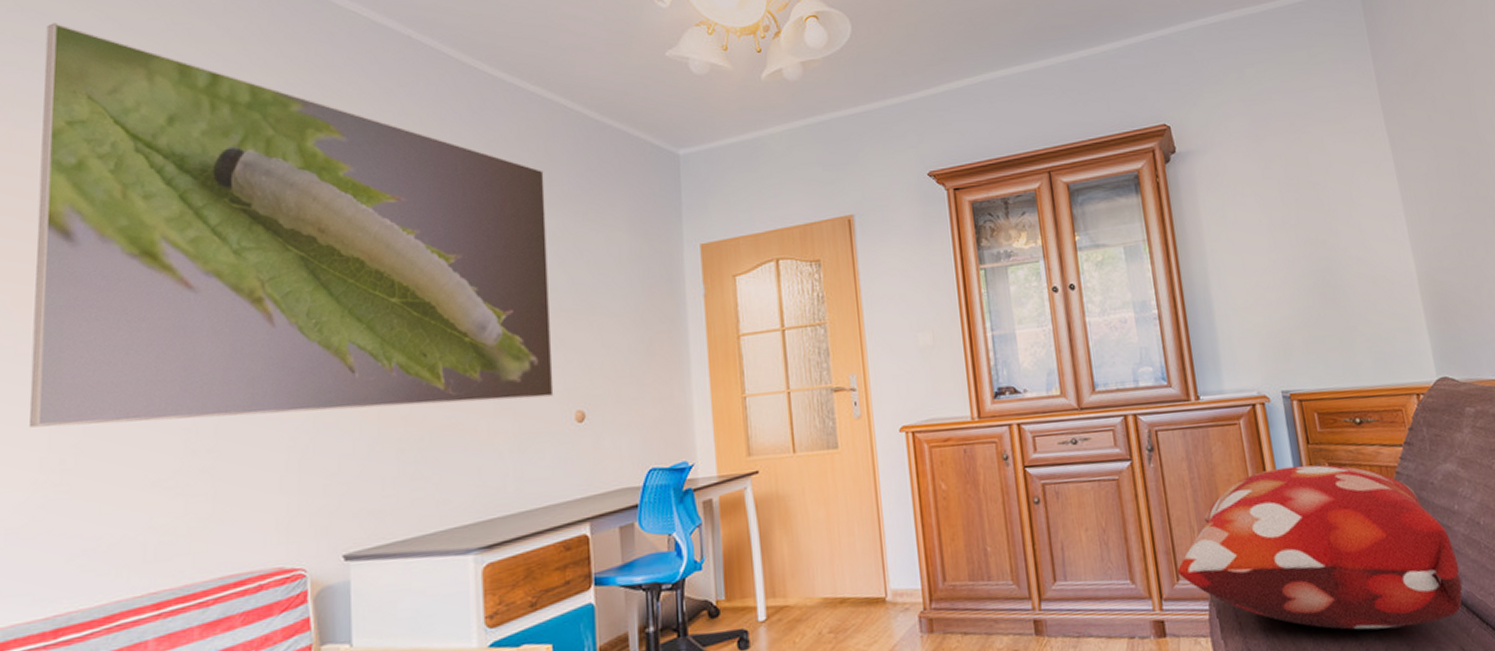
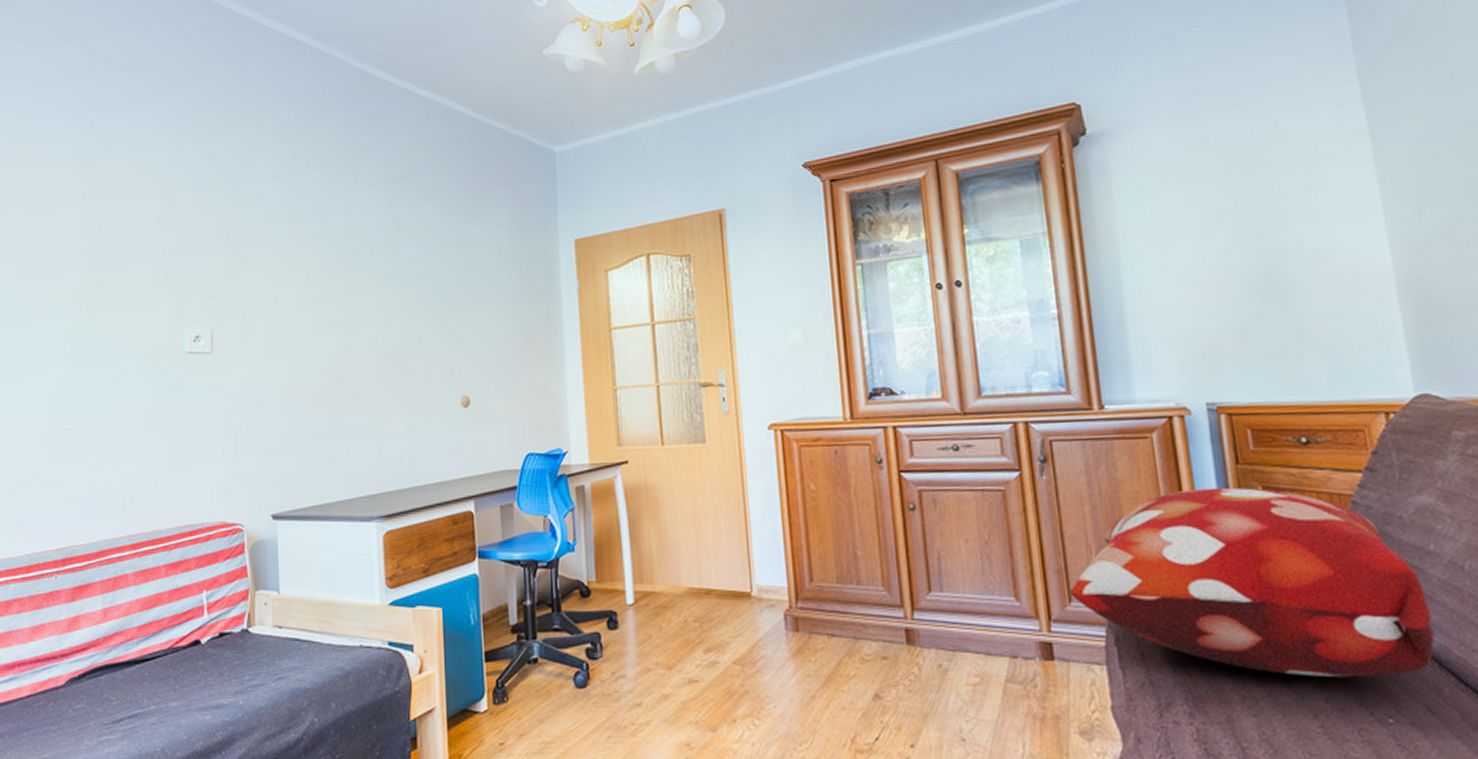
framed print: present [29,23,554,428] -> none [40,53,443,394]

